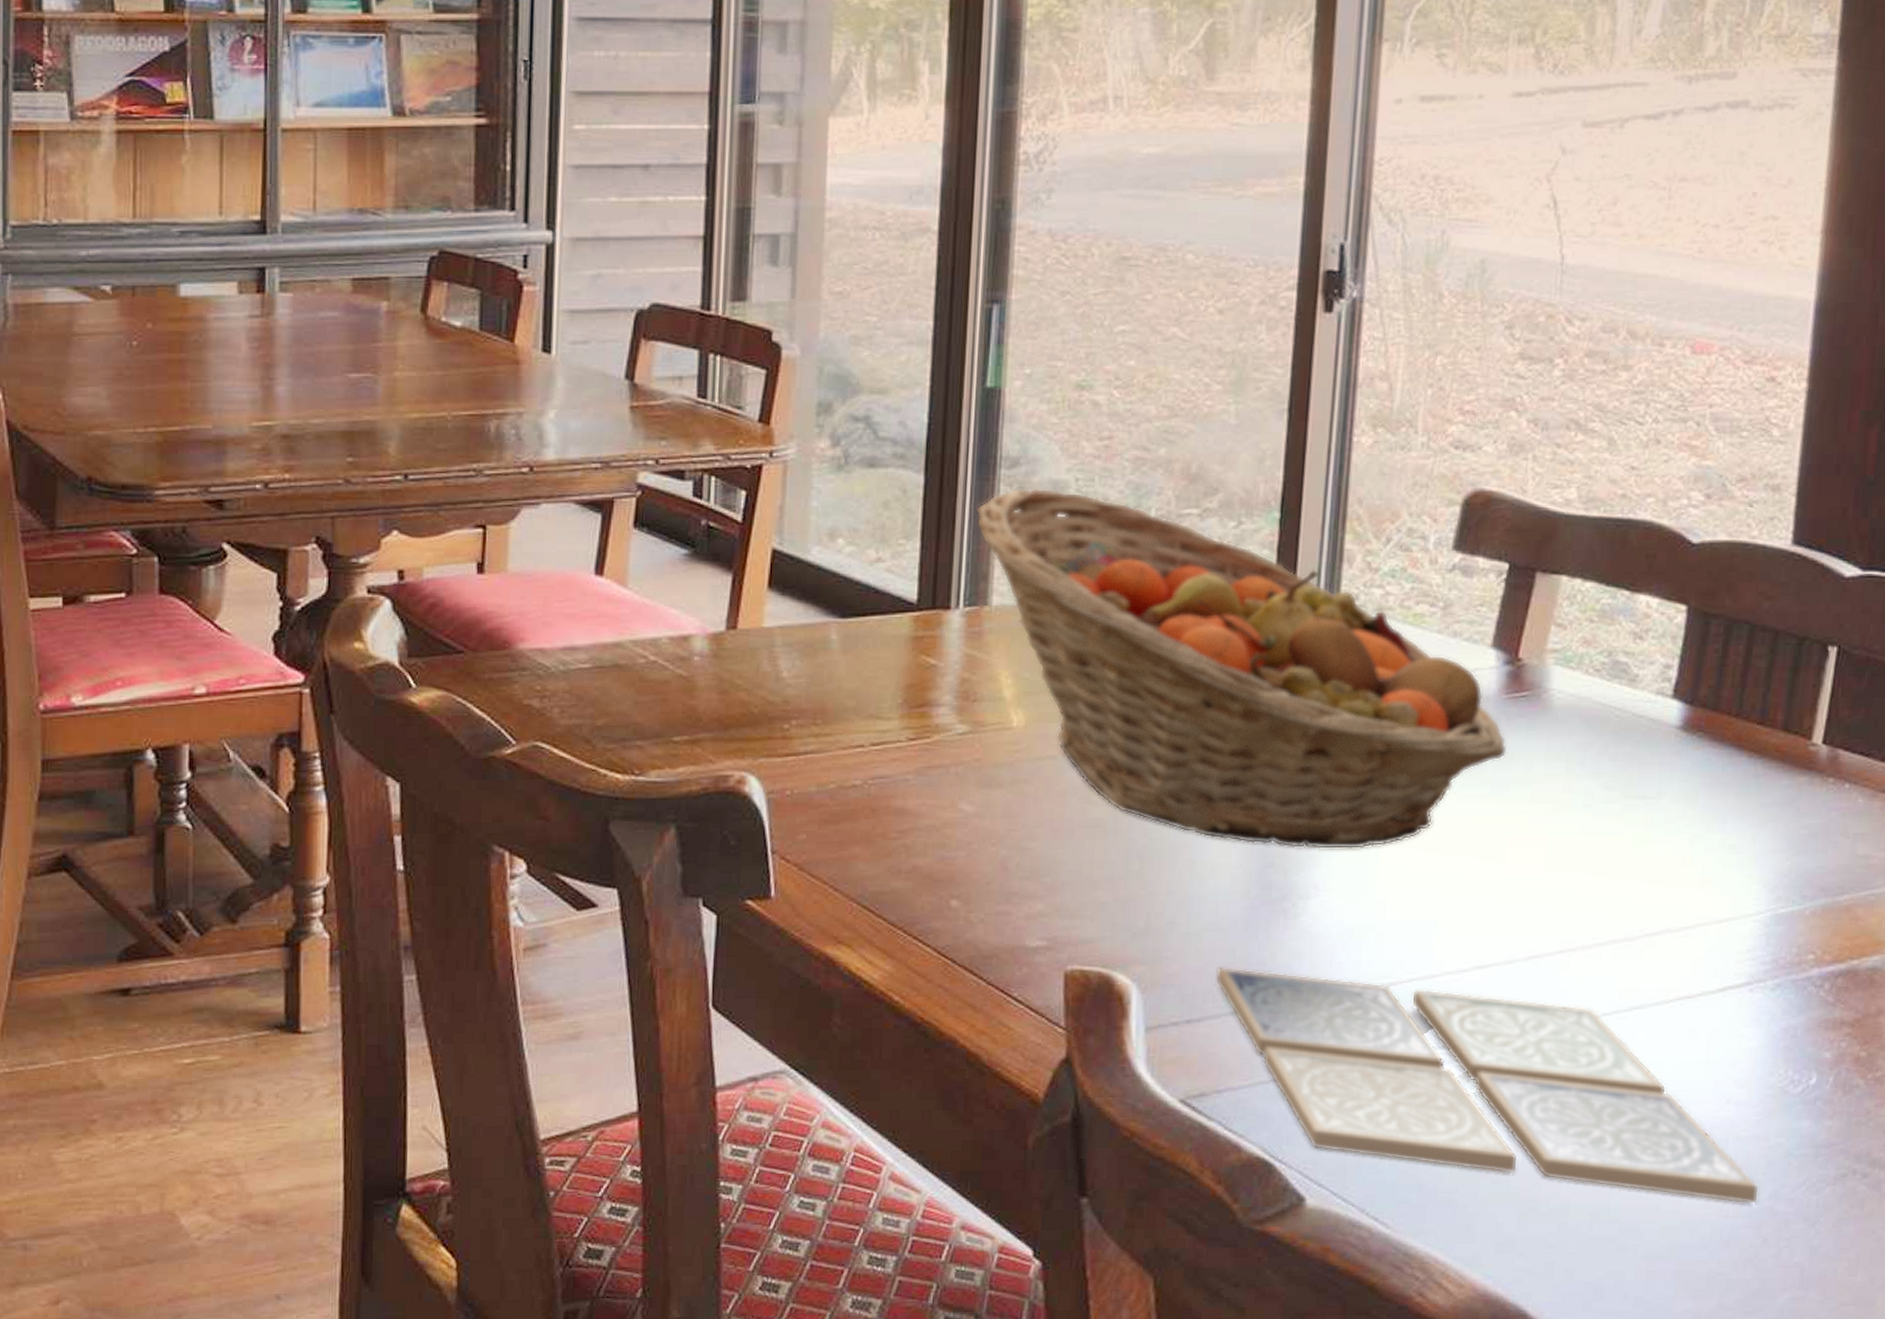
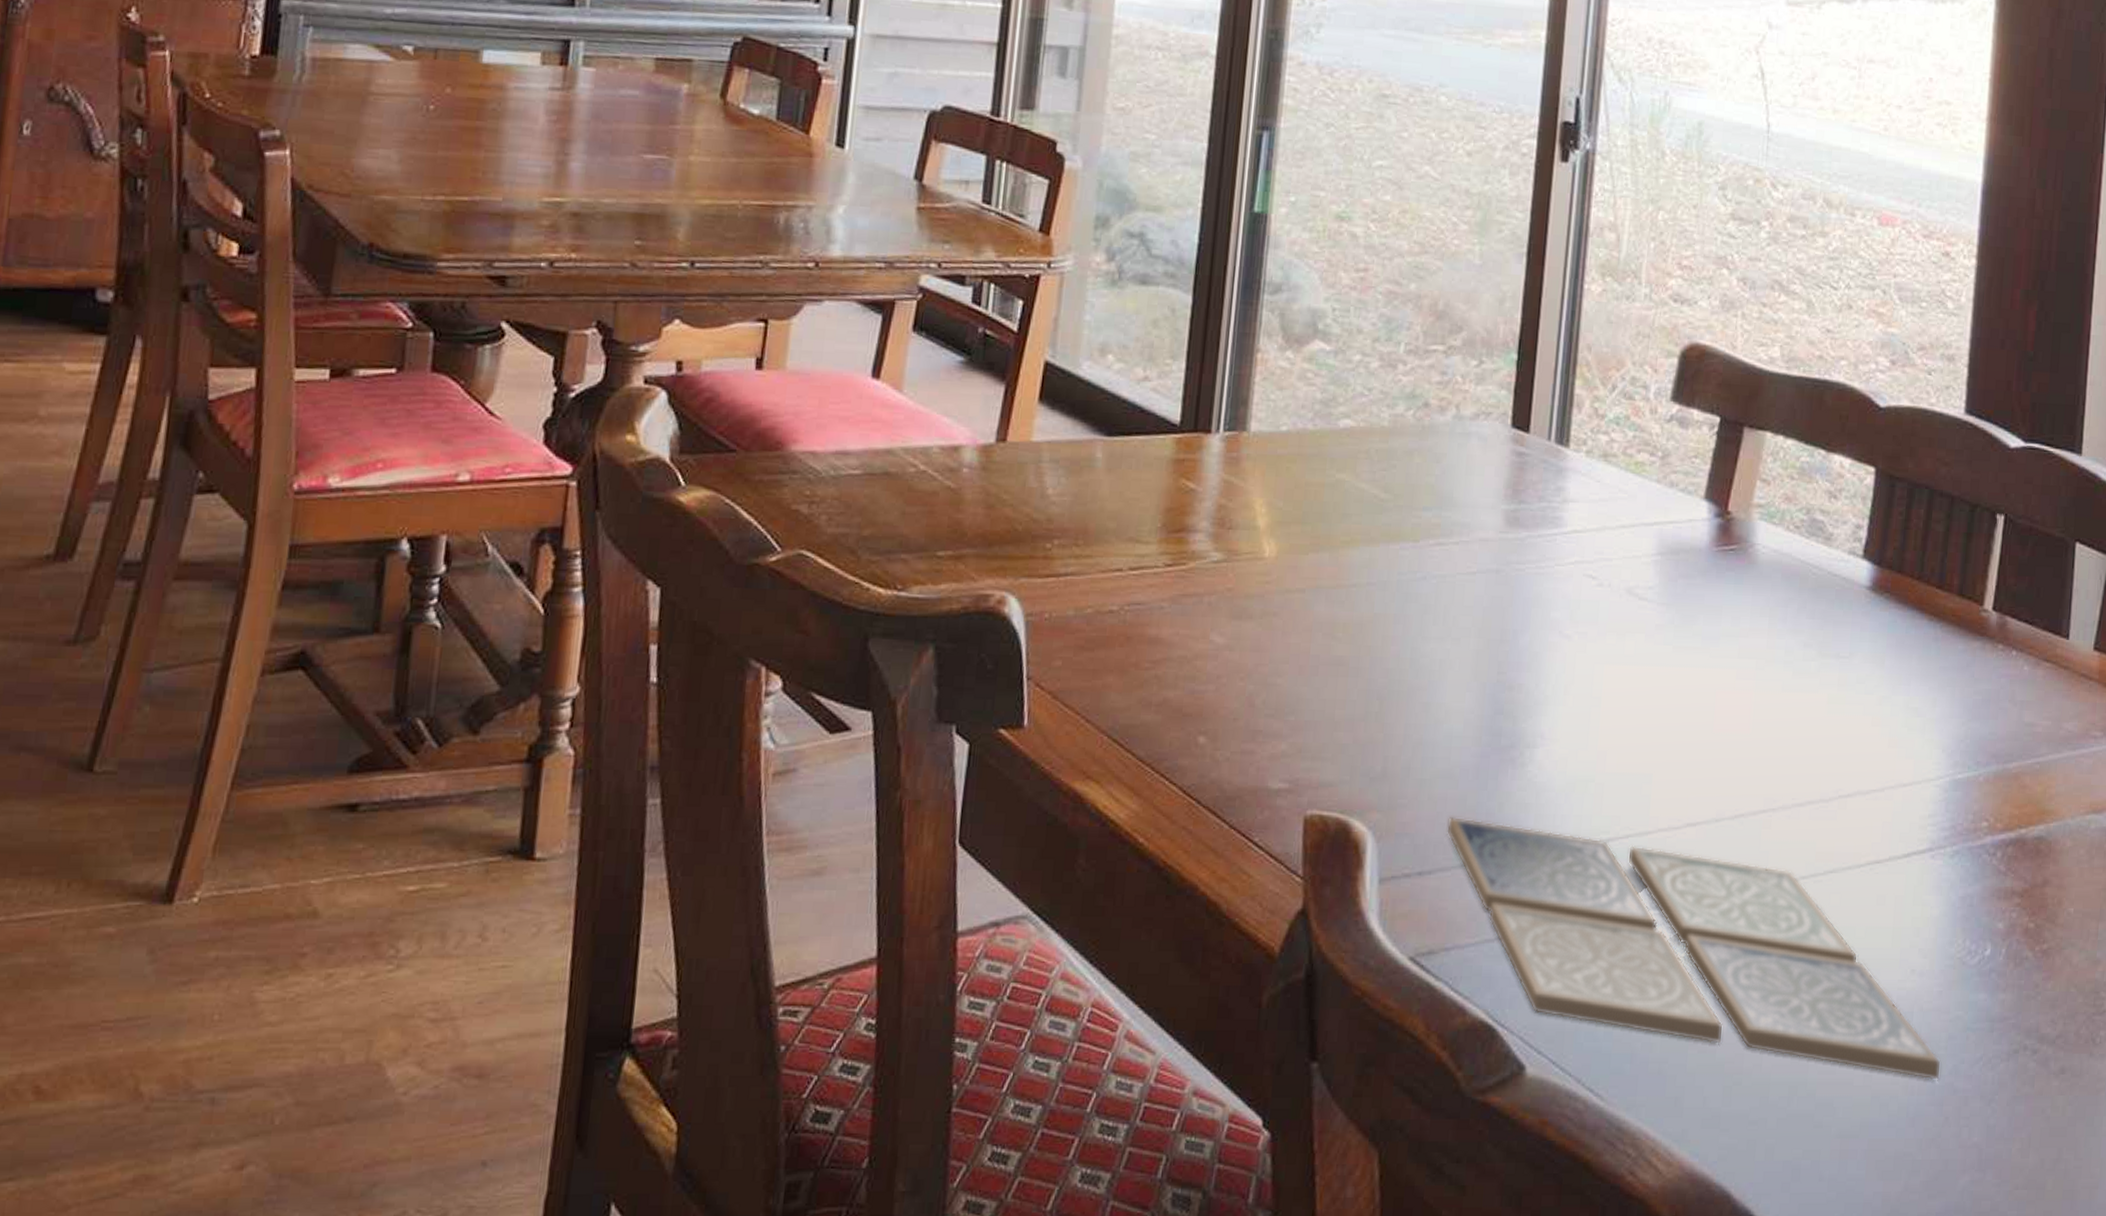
fruit basket: present [975,488,1507,850] -> none [1238,314,1717,699]

